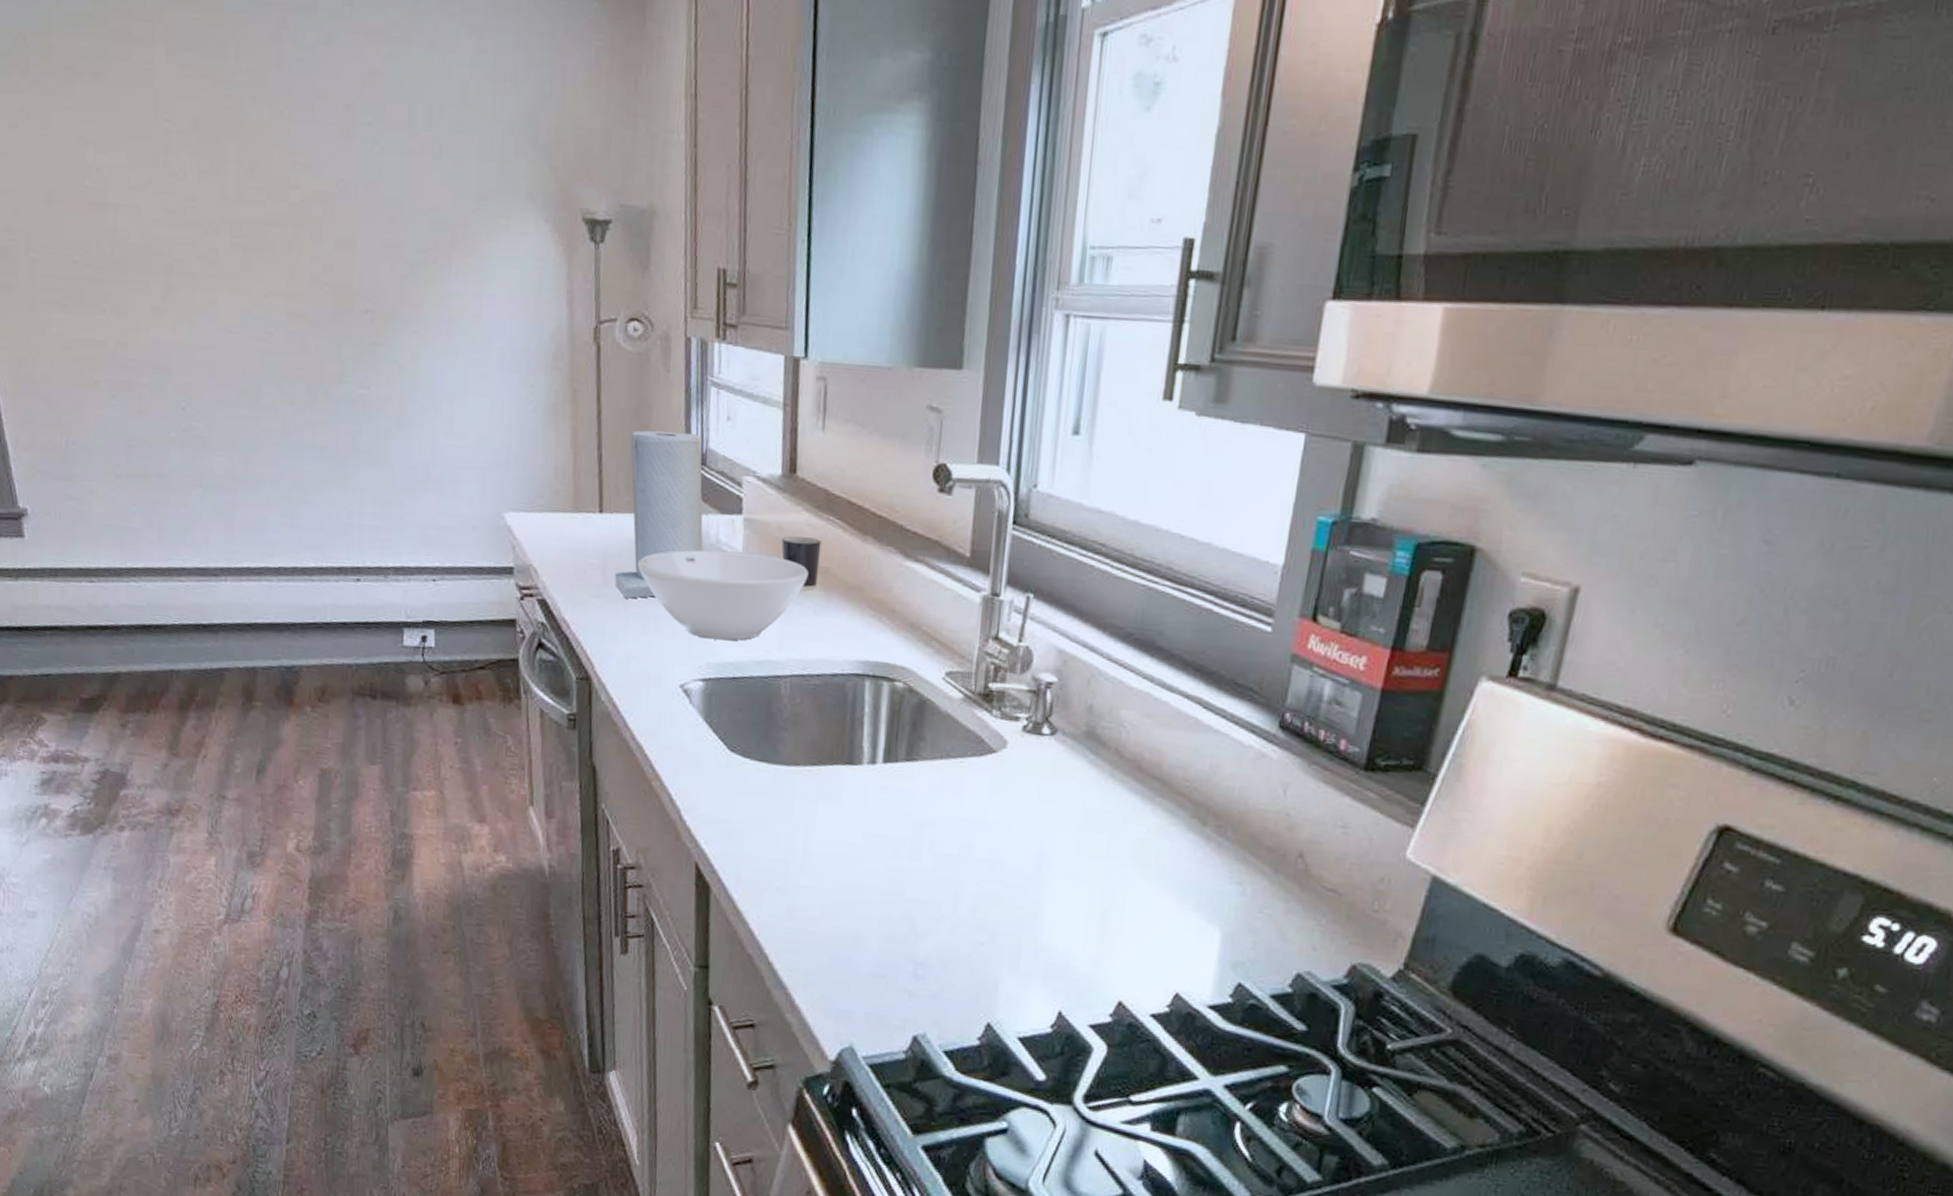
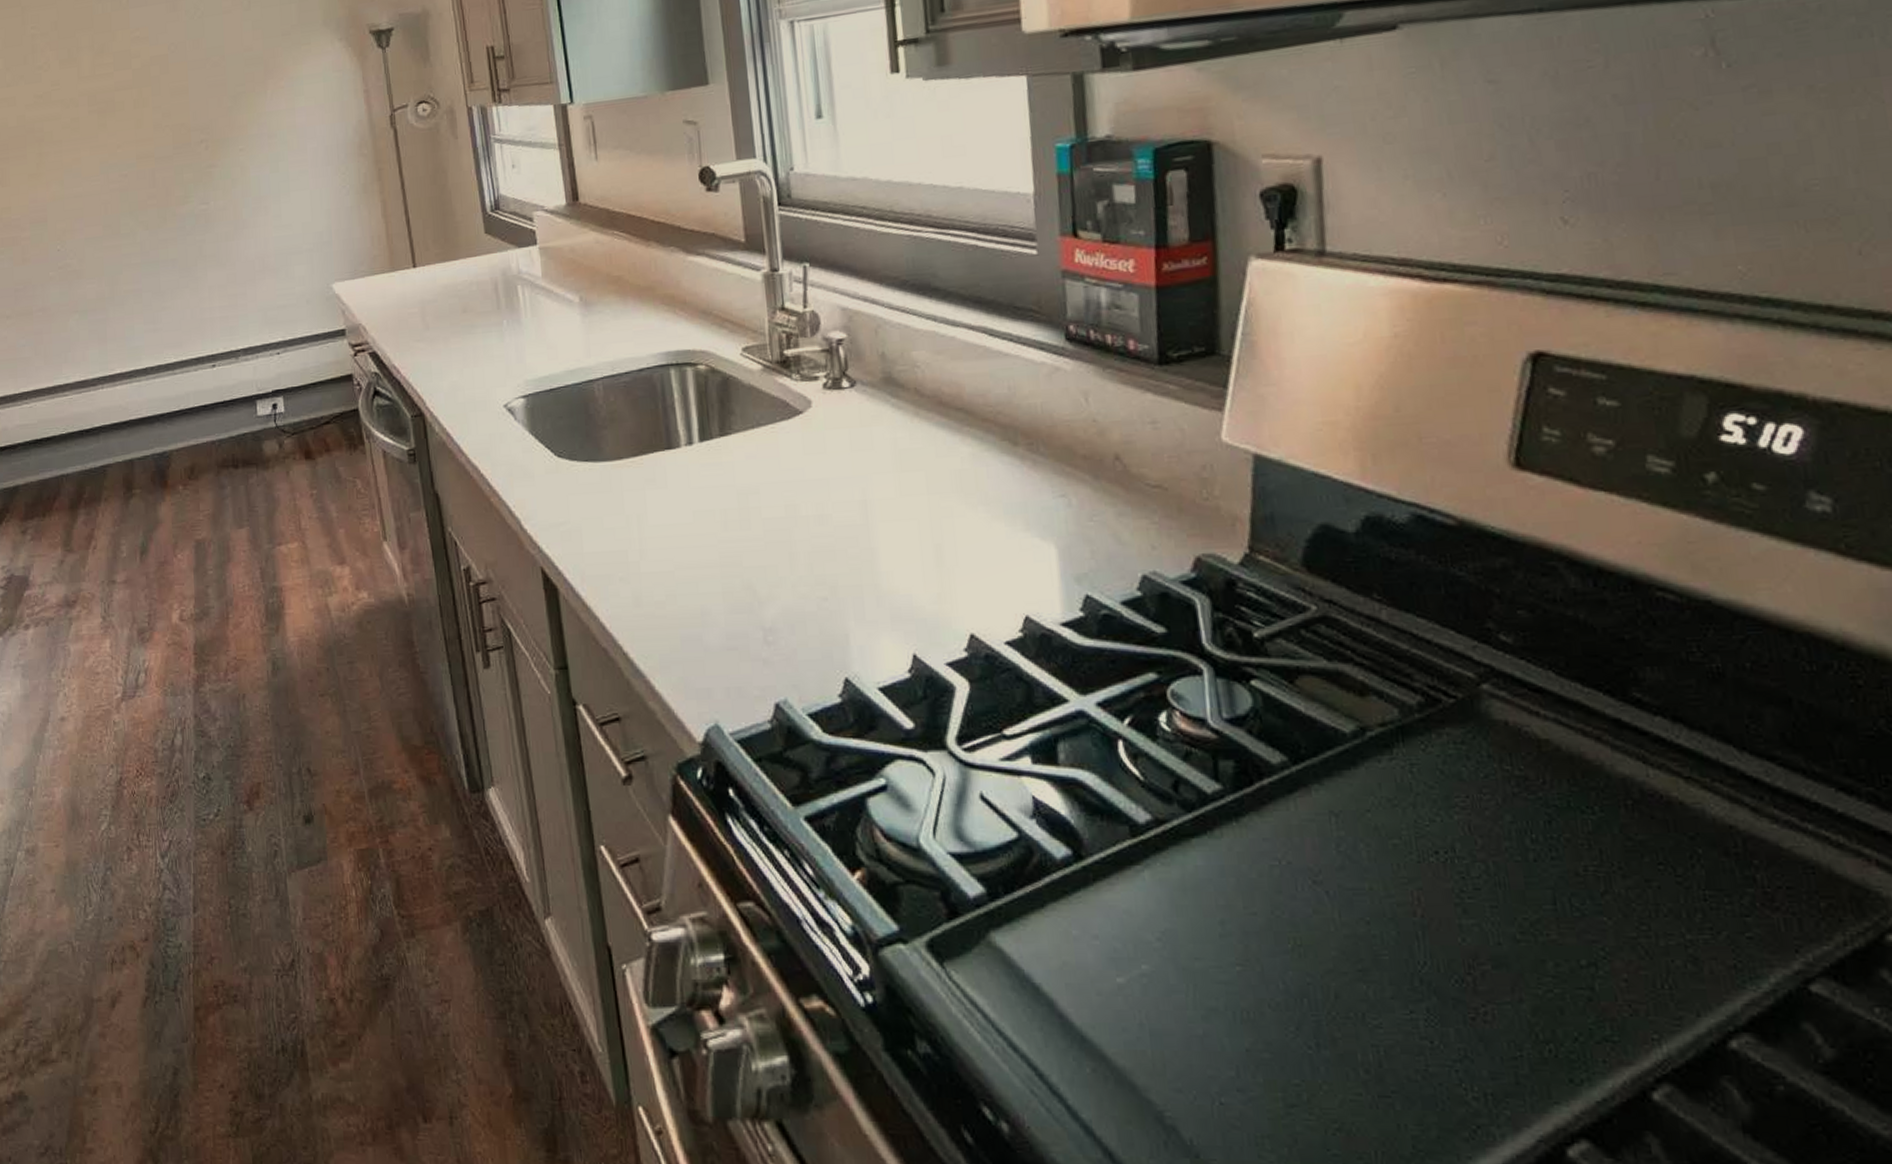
paper towel: present [615,430,704,599] -> none [432,184,507,337]
bowl: present [638,549,809,641] -> none [452,275,603,360]
mug: present [780,536,822,591] -> none [574,252,613,300]

